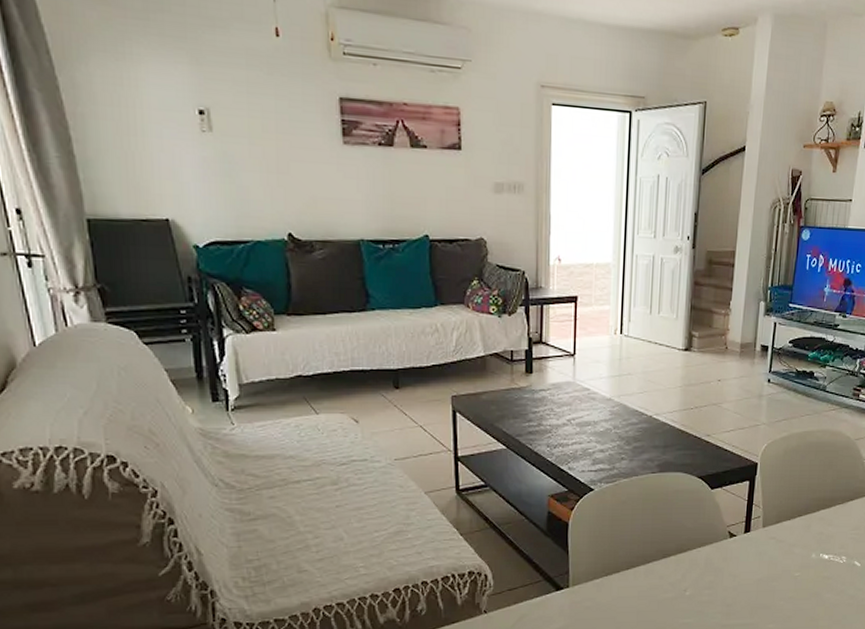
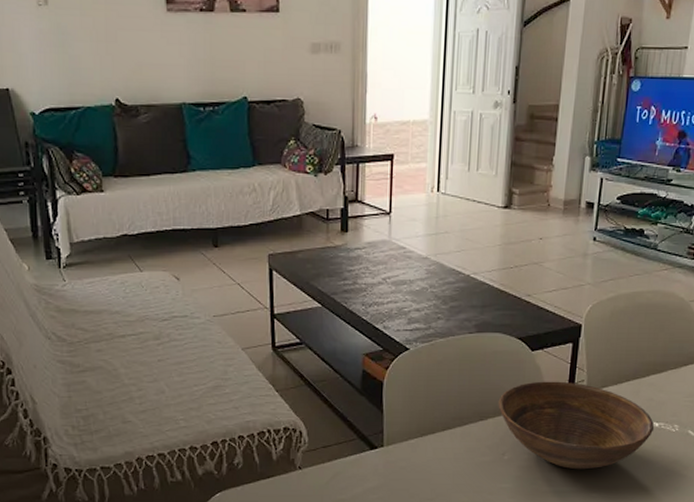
bowl: none [680,518,824,603] -> present [498,381,655,470]

